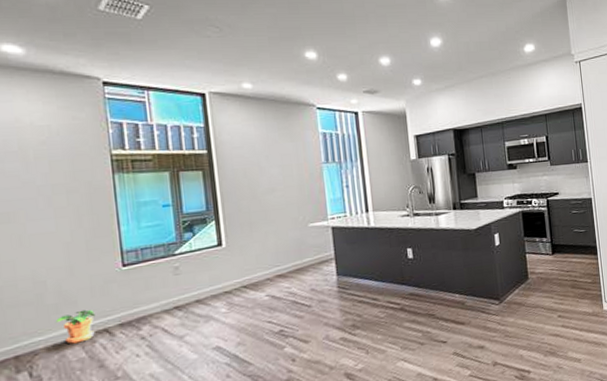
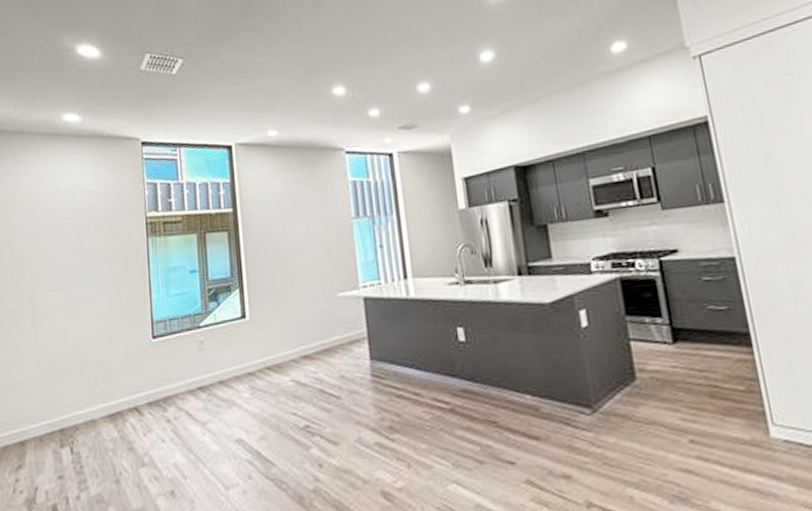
potted plant: present [55,309,95,344] -> none [93,384,127,421]

